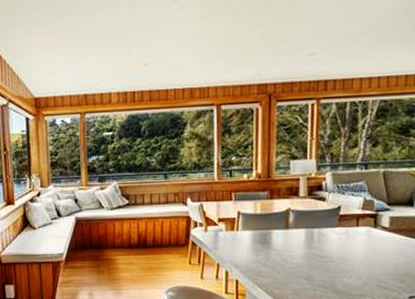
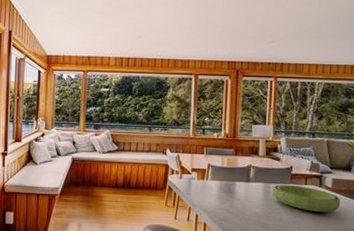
bowl: none [316,227,401,257] -> present [272,184,341,212]

